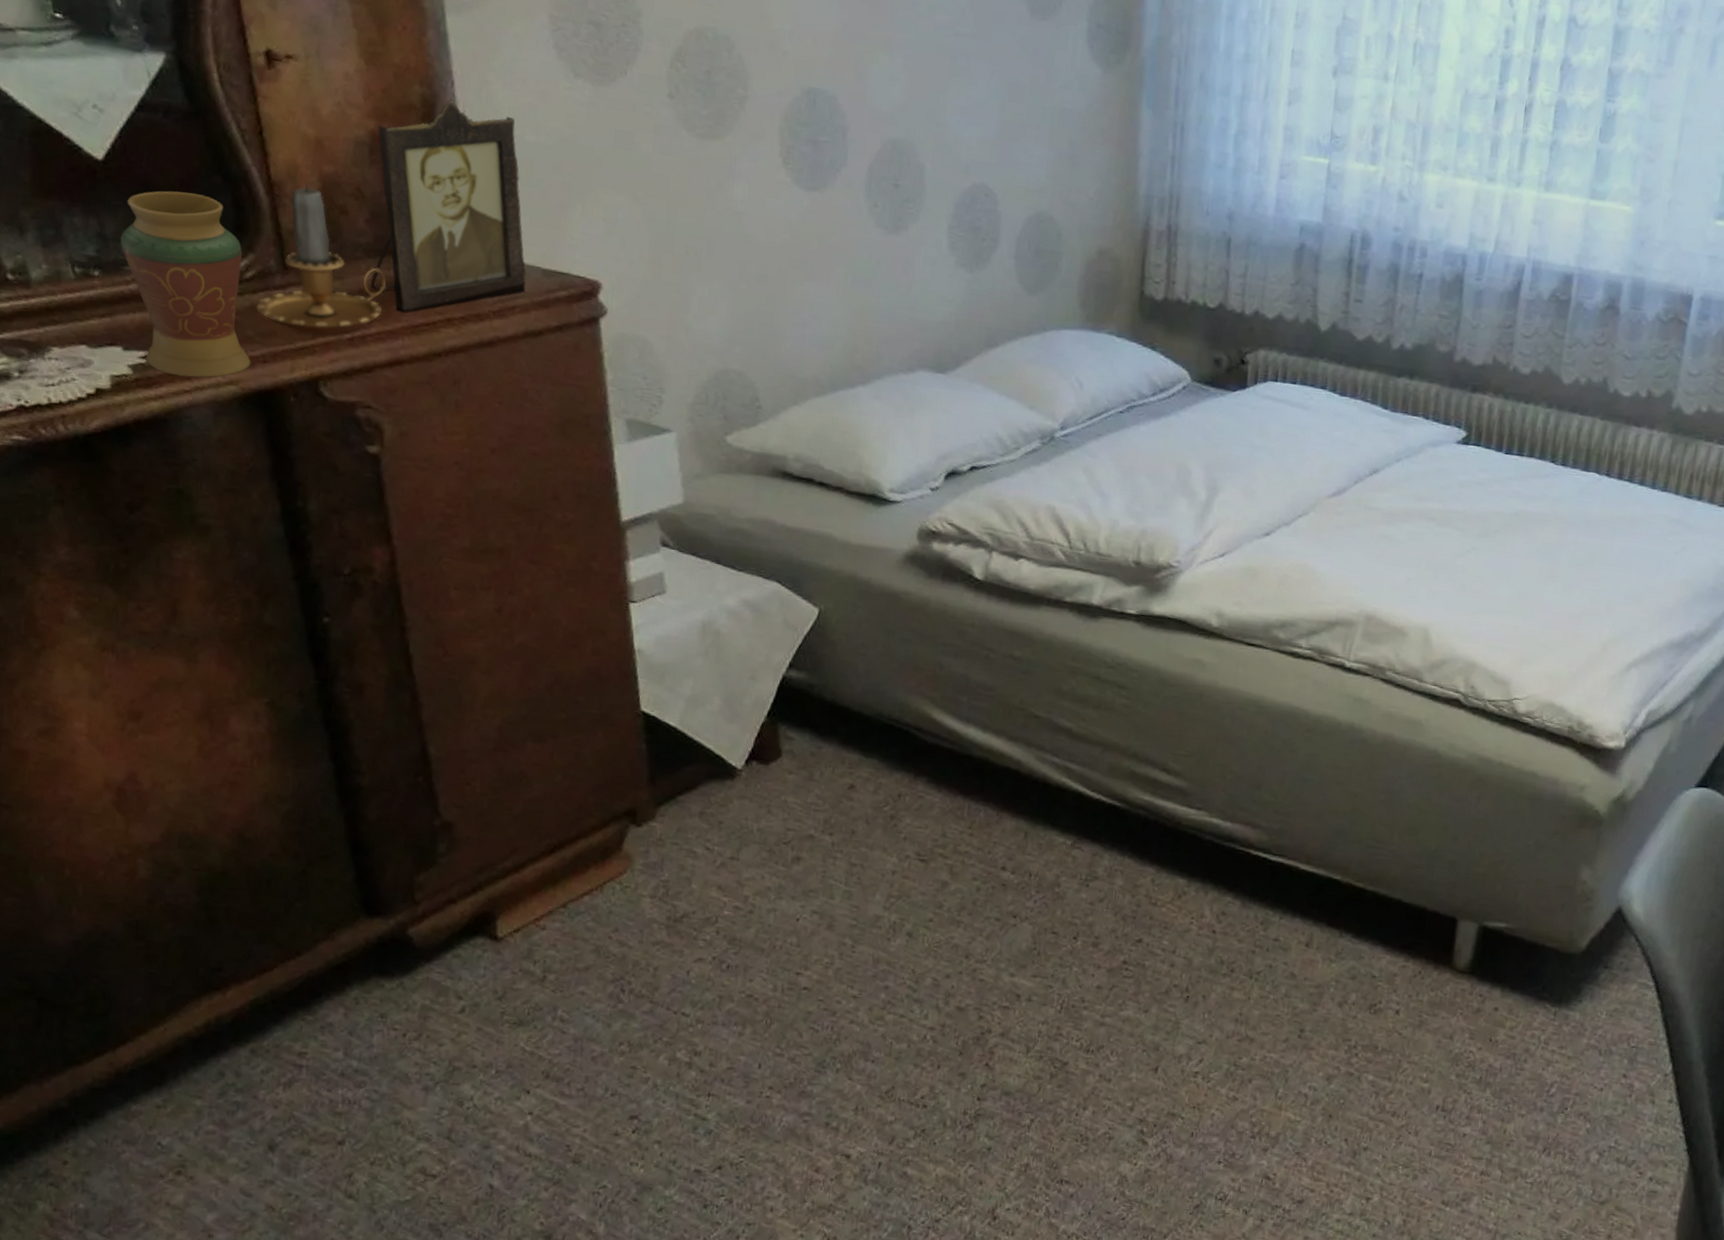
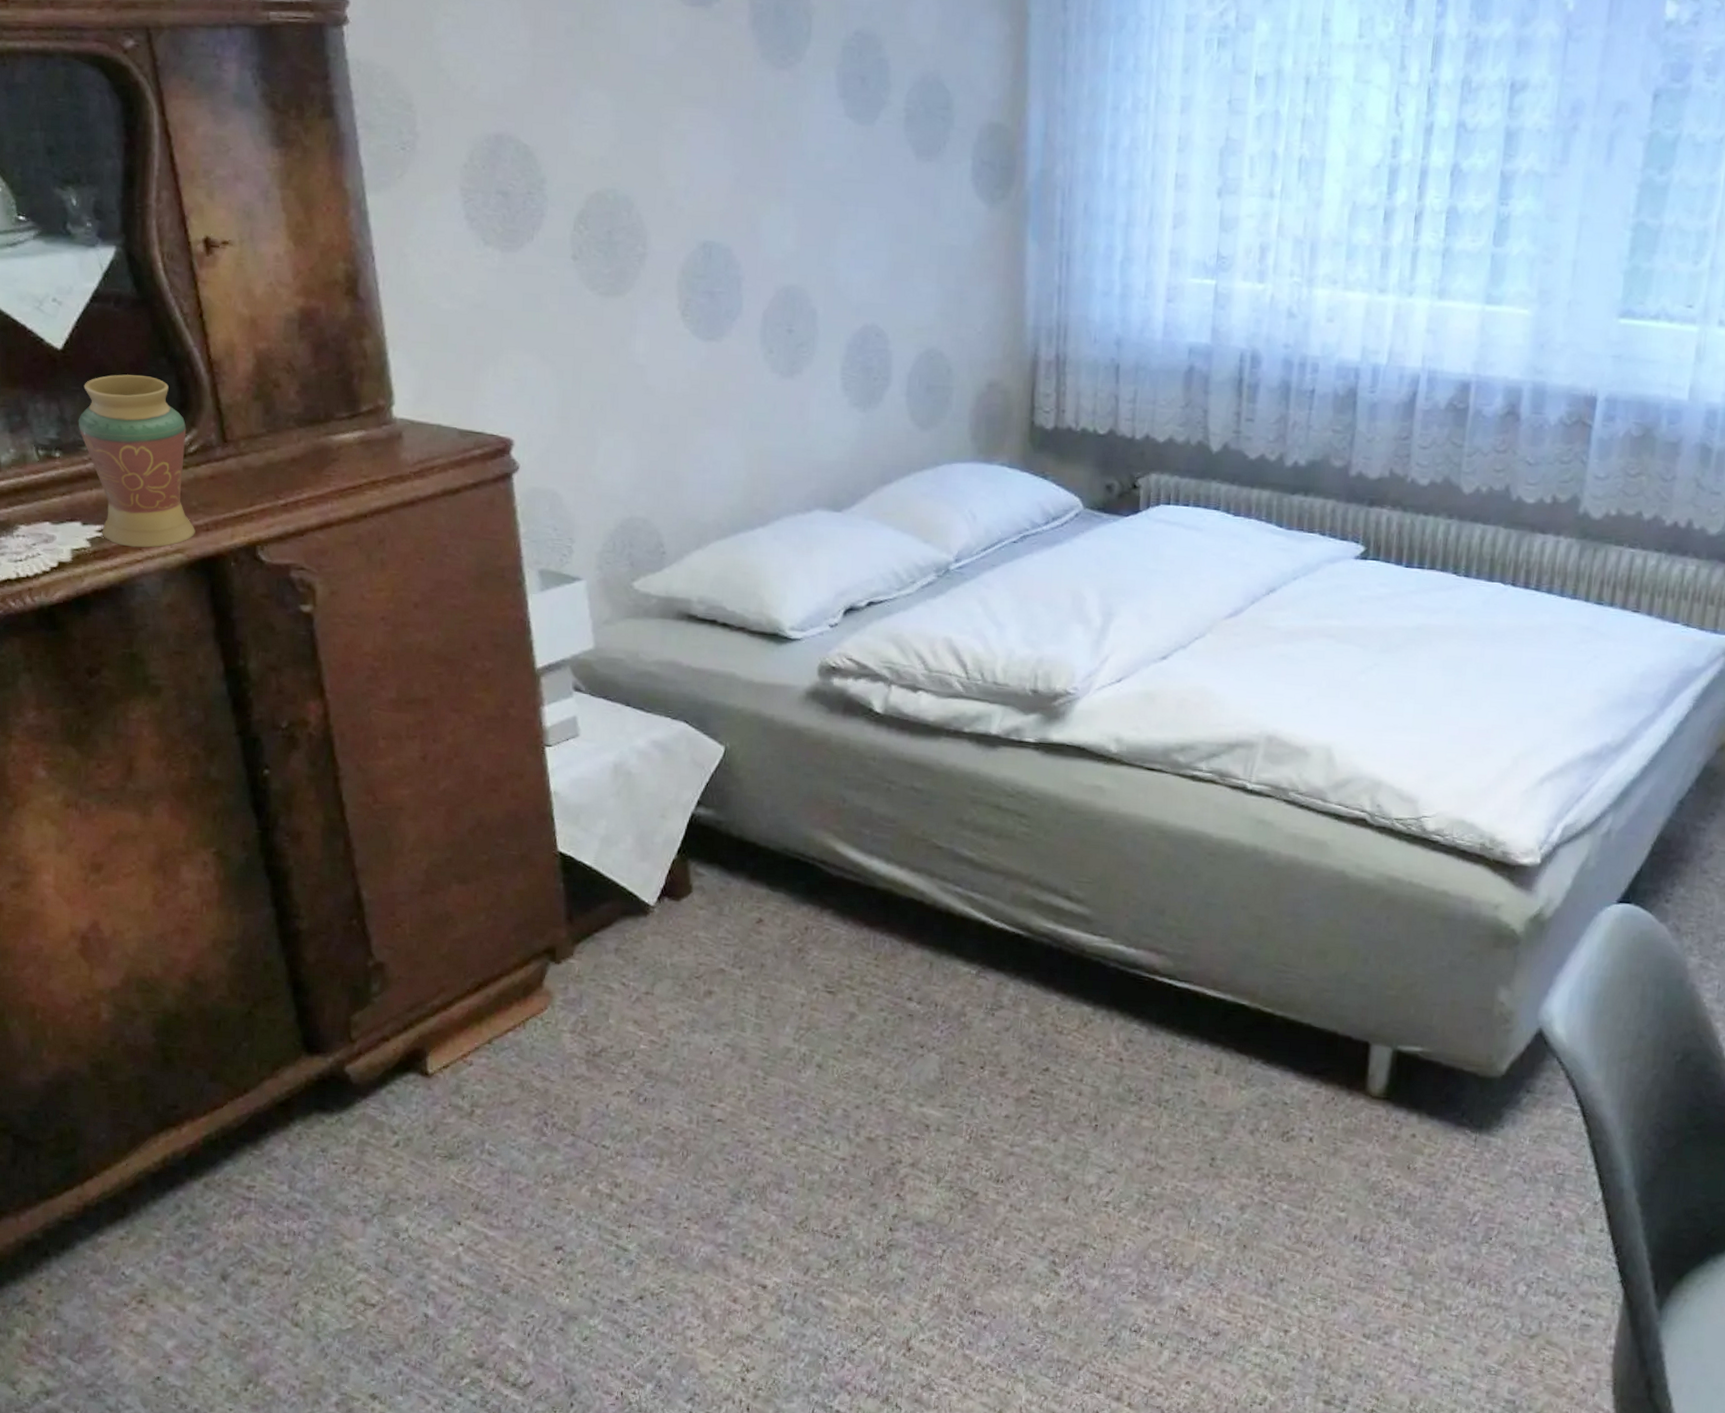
candlestick: present [257,182,386,335] -> none [200,359,316,503]
photo frame: present [371,101,526,314] -> none [302,275,444,478]

